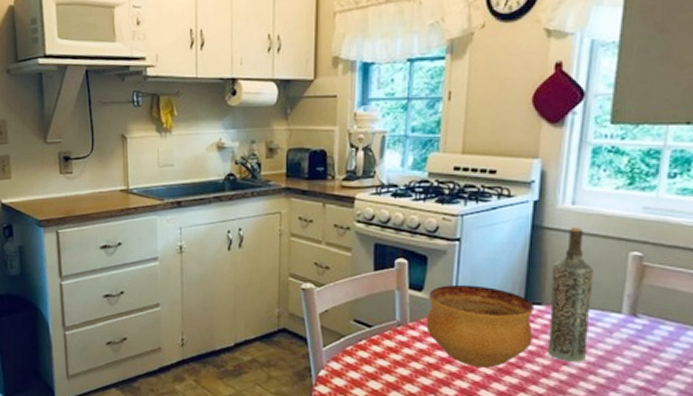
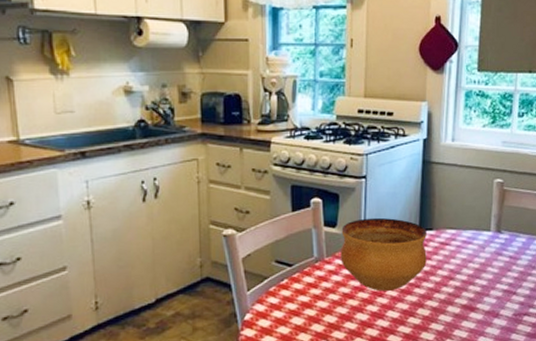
bottle: present [547,227,594,362] -> none [438,160,470,276]

